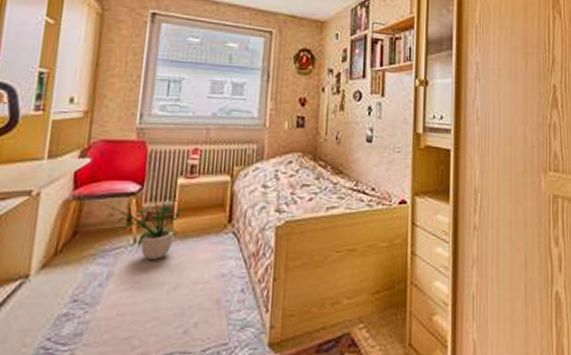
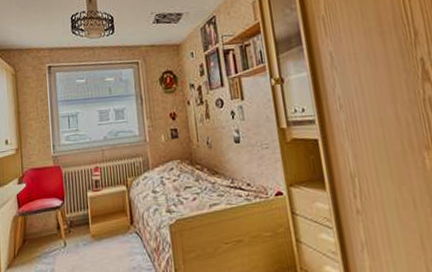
potted plant: present [108,193,187,259] -> none [43,206,98,258]

